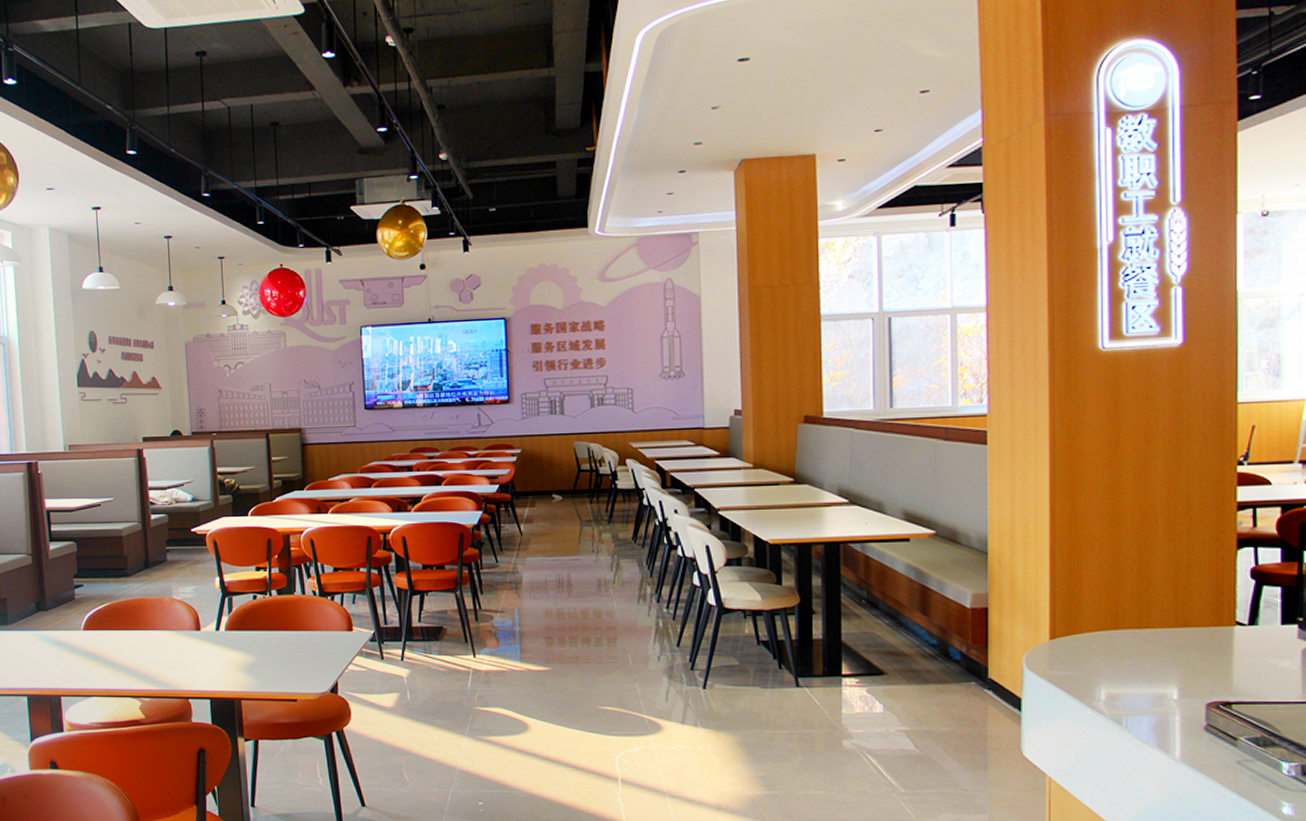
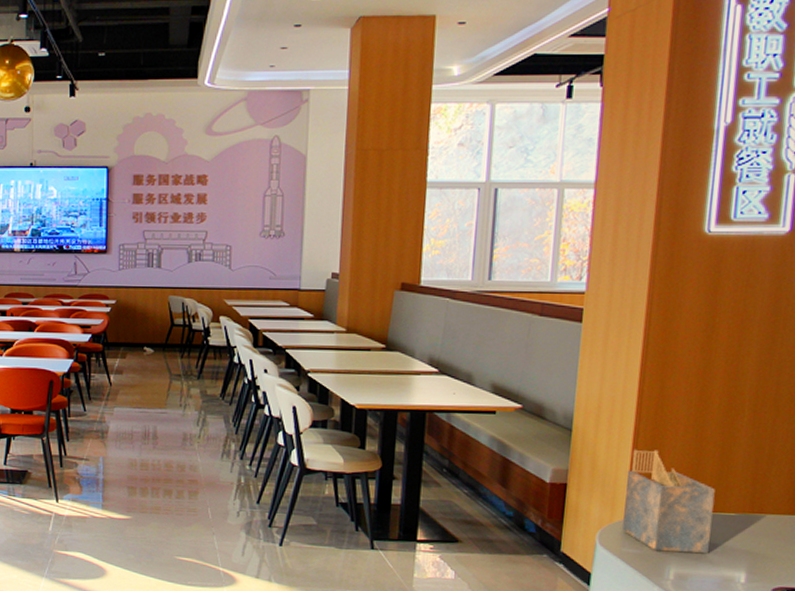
napkin holder: none [1047,568,1137,672] -> present [622,449,715,553]

